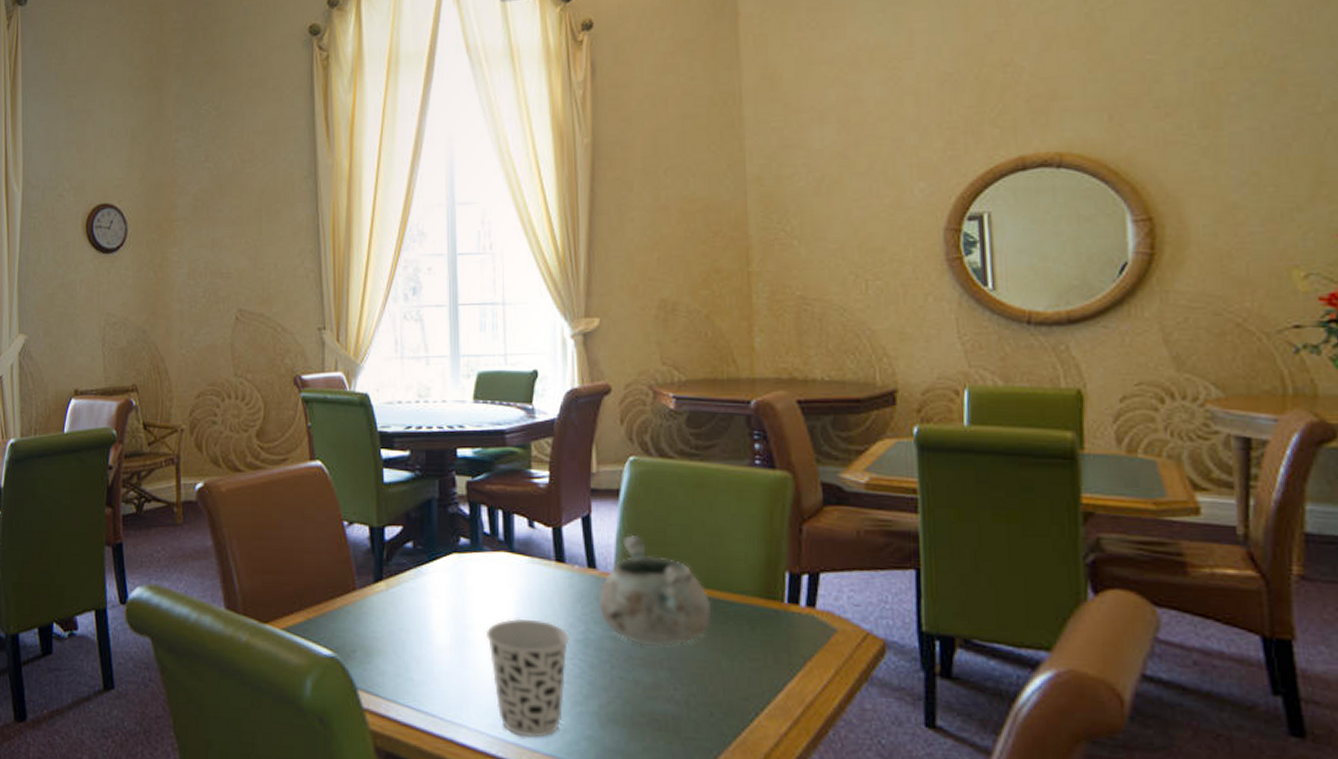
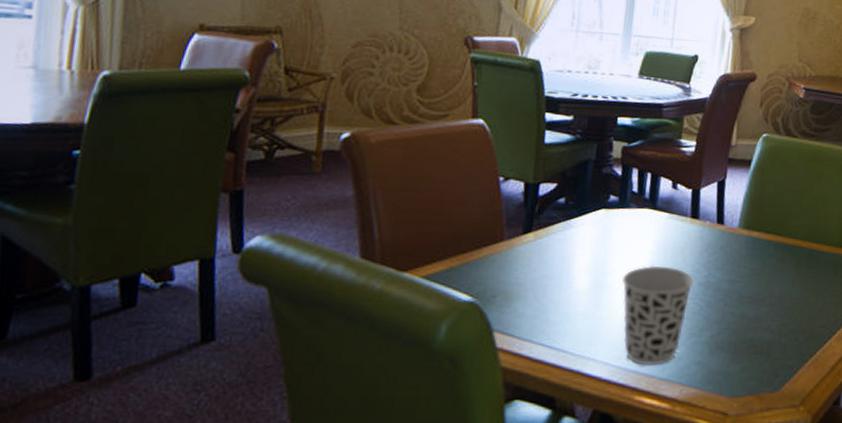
decorative bowl: present [599,534,712,647] -> none [722,197,809,287]

